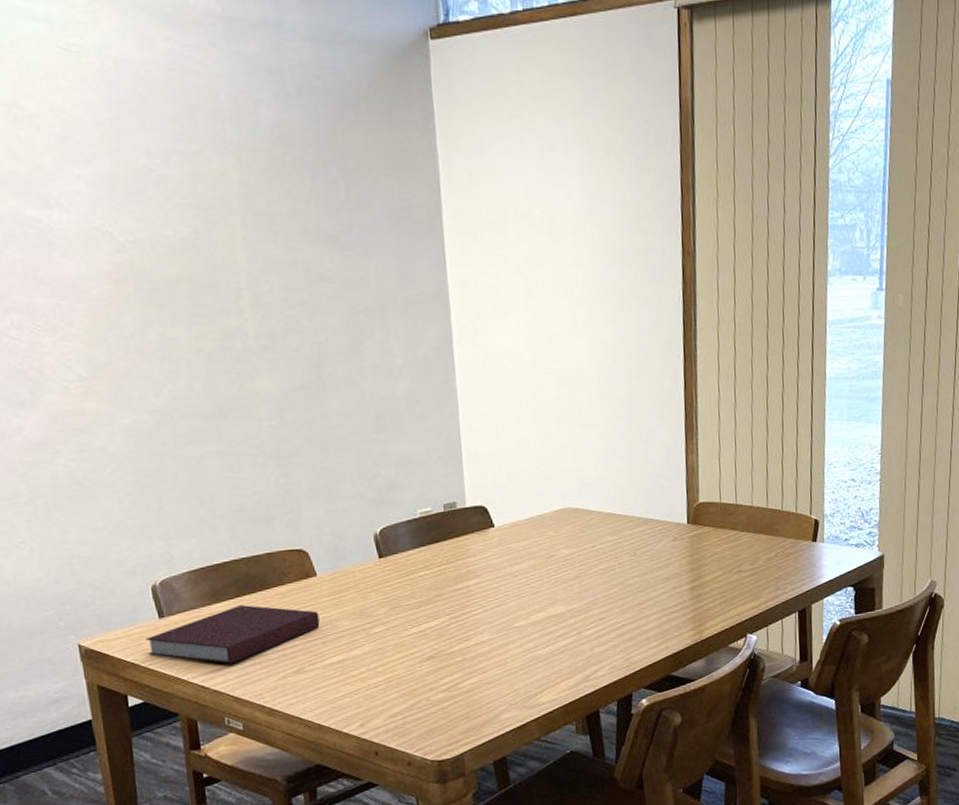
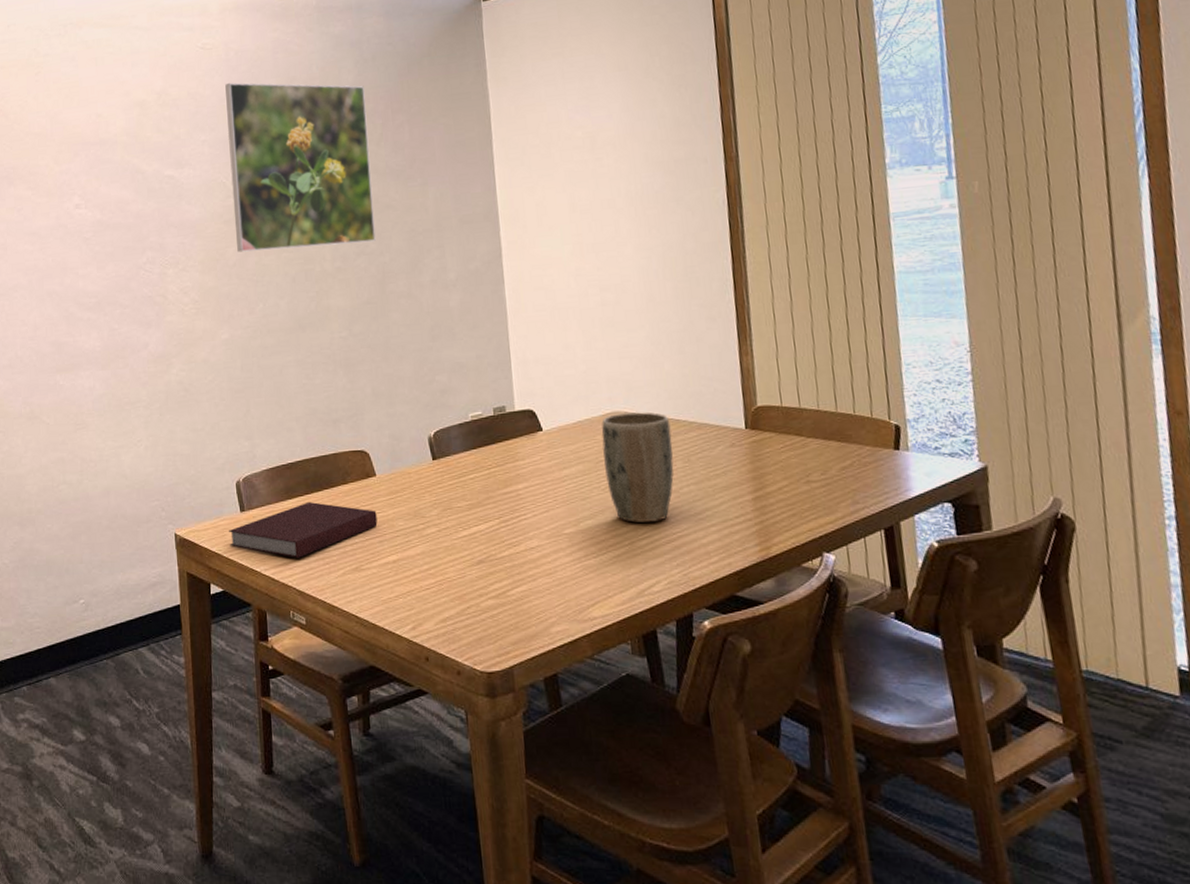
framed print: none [103,101,308,321] -> present [225,82,376,253]
plant pot: none [553,508,621,614] -> present [601,412,674,523]

